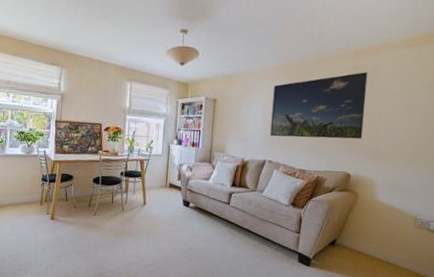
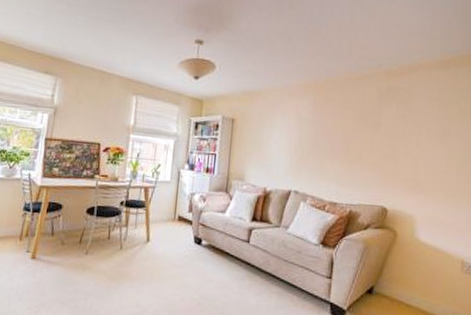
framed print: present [270,72,368,140] -> none [296,94,402,169]

